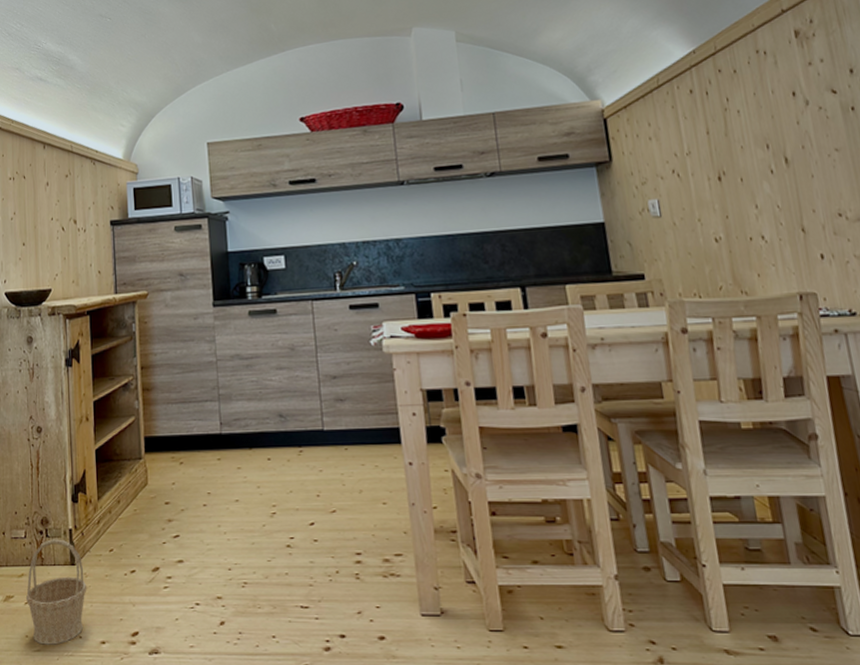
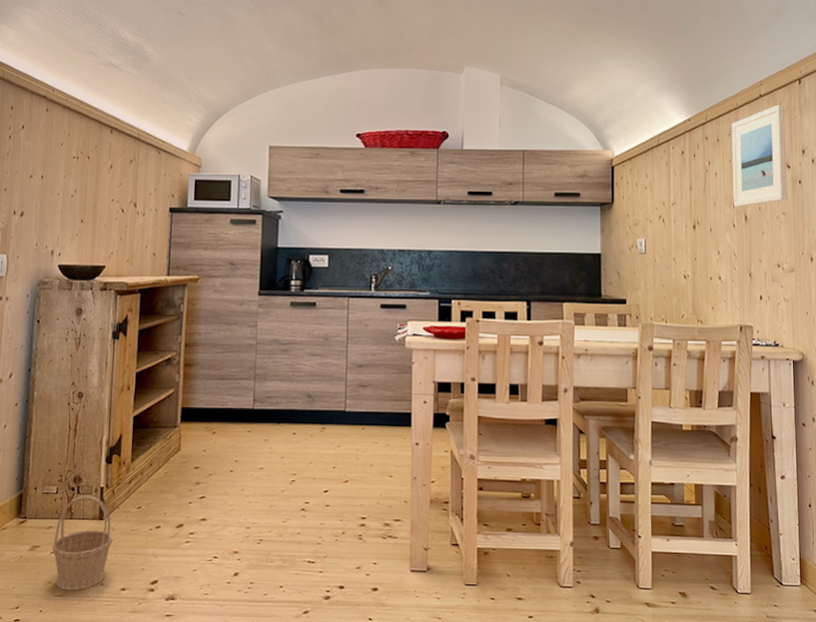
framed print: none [750,18,839,149] -> present [732,105,787,207]

